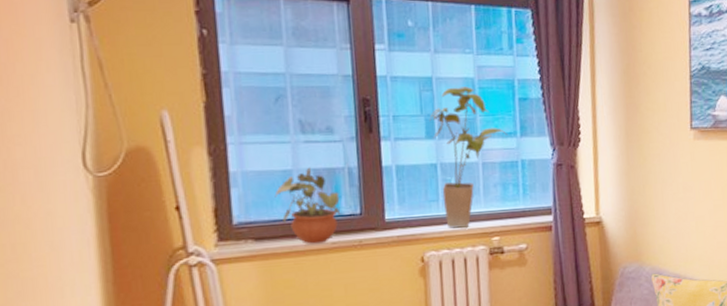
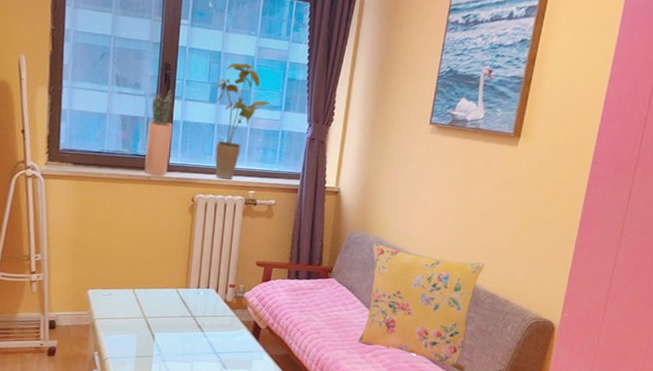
potted plant: present [274,167,341,245] -> none [91,113,138,175]
vase: none [351,125,385,240] -> present [144,86,174,177]

